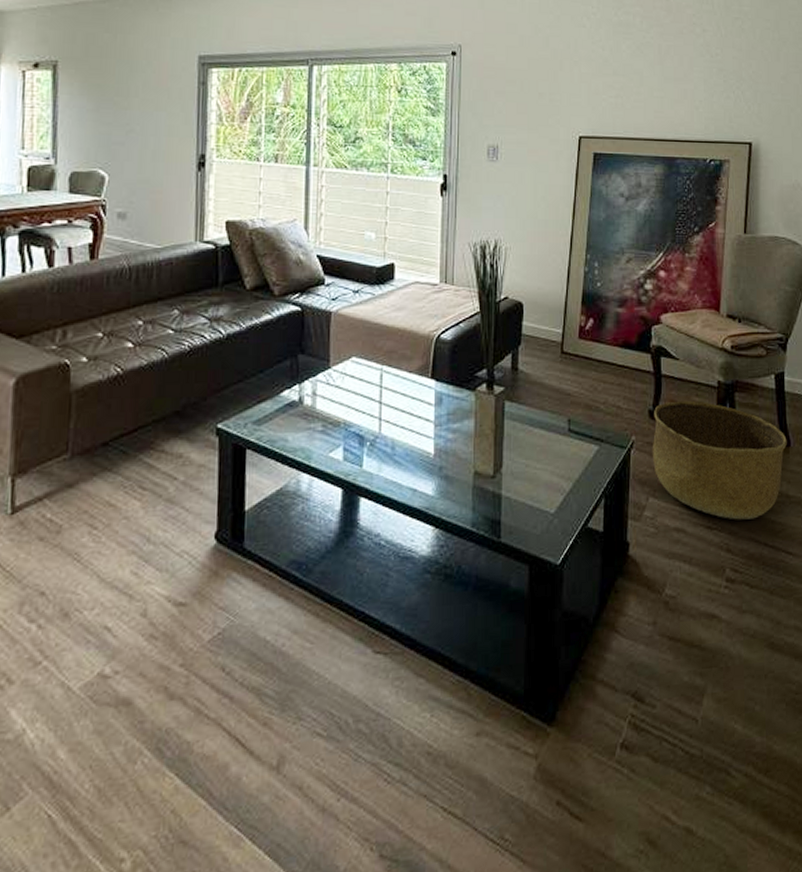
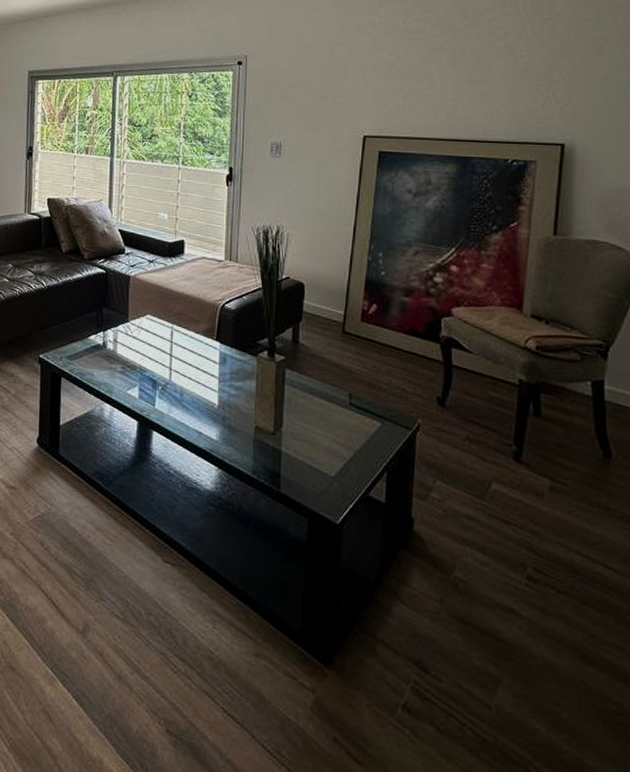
basket: present [652,400,787,520] -> none [440,392,607,524]

